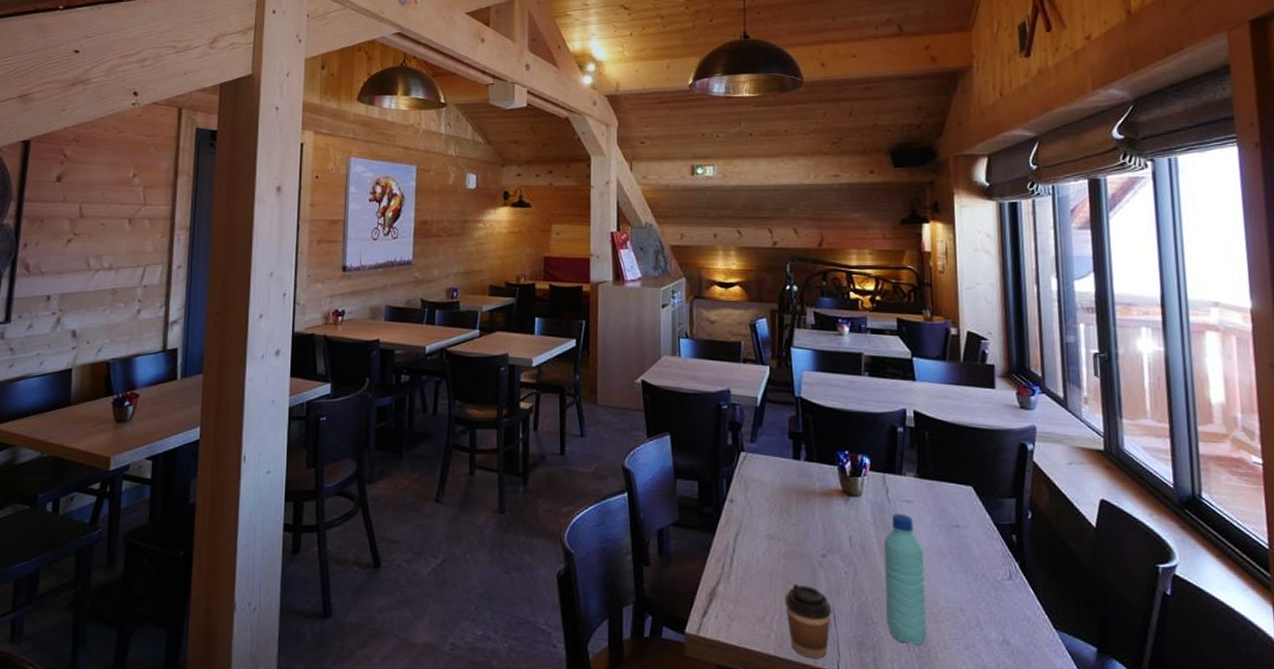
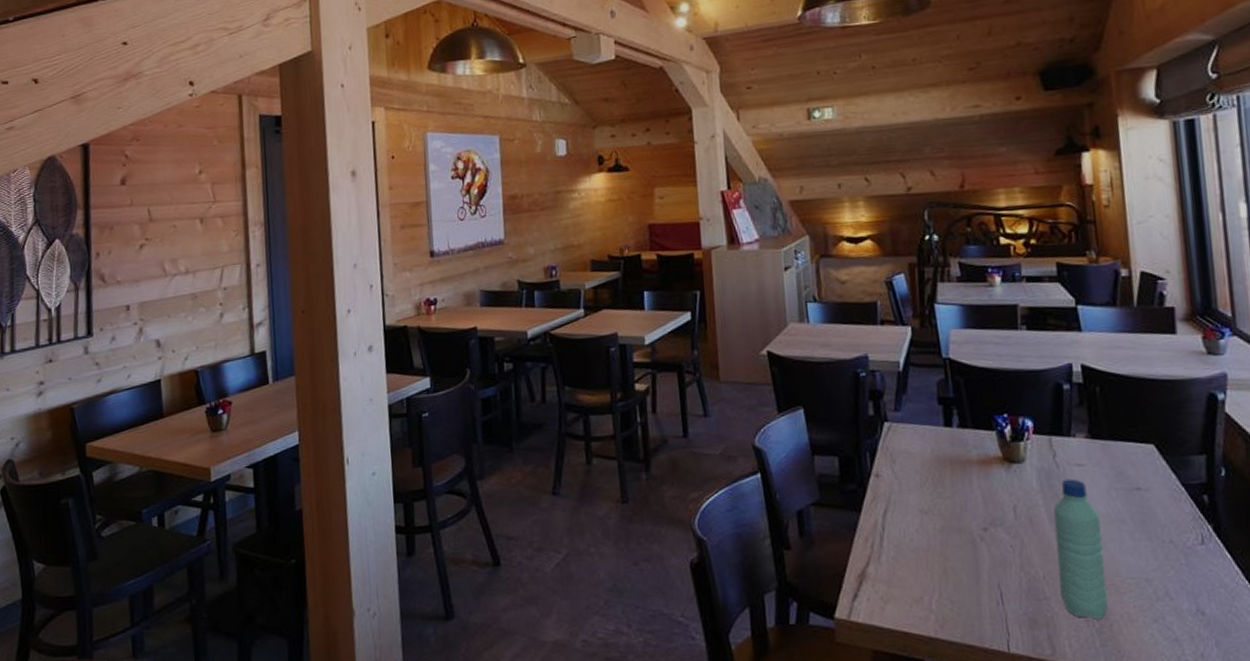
coffee cup: present [784,583,832,659] -> none [943,560,998,639]

